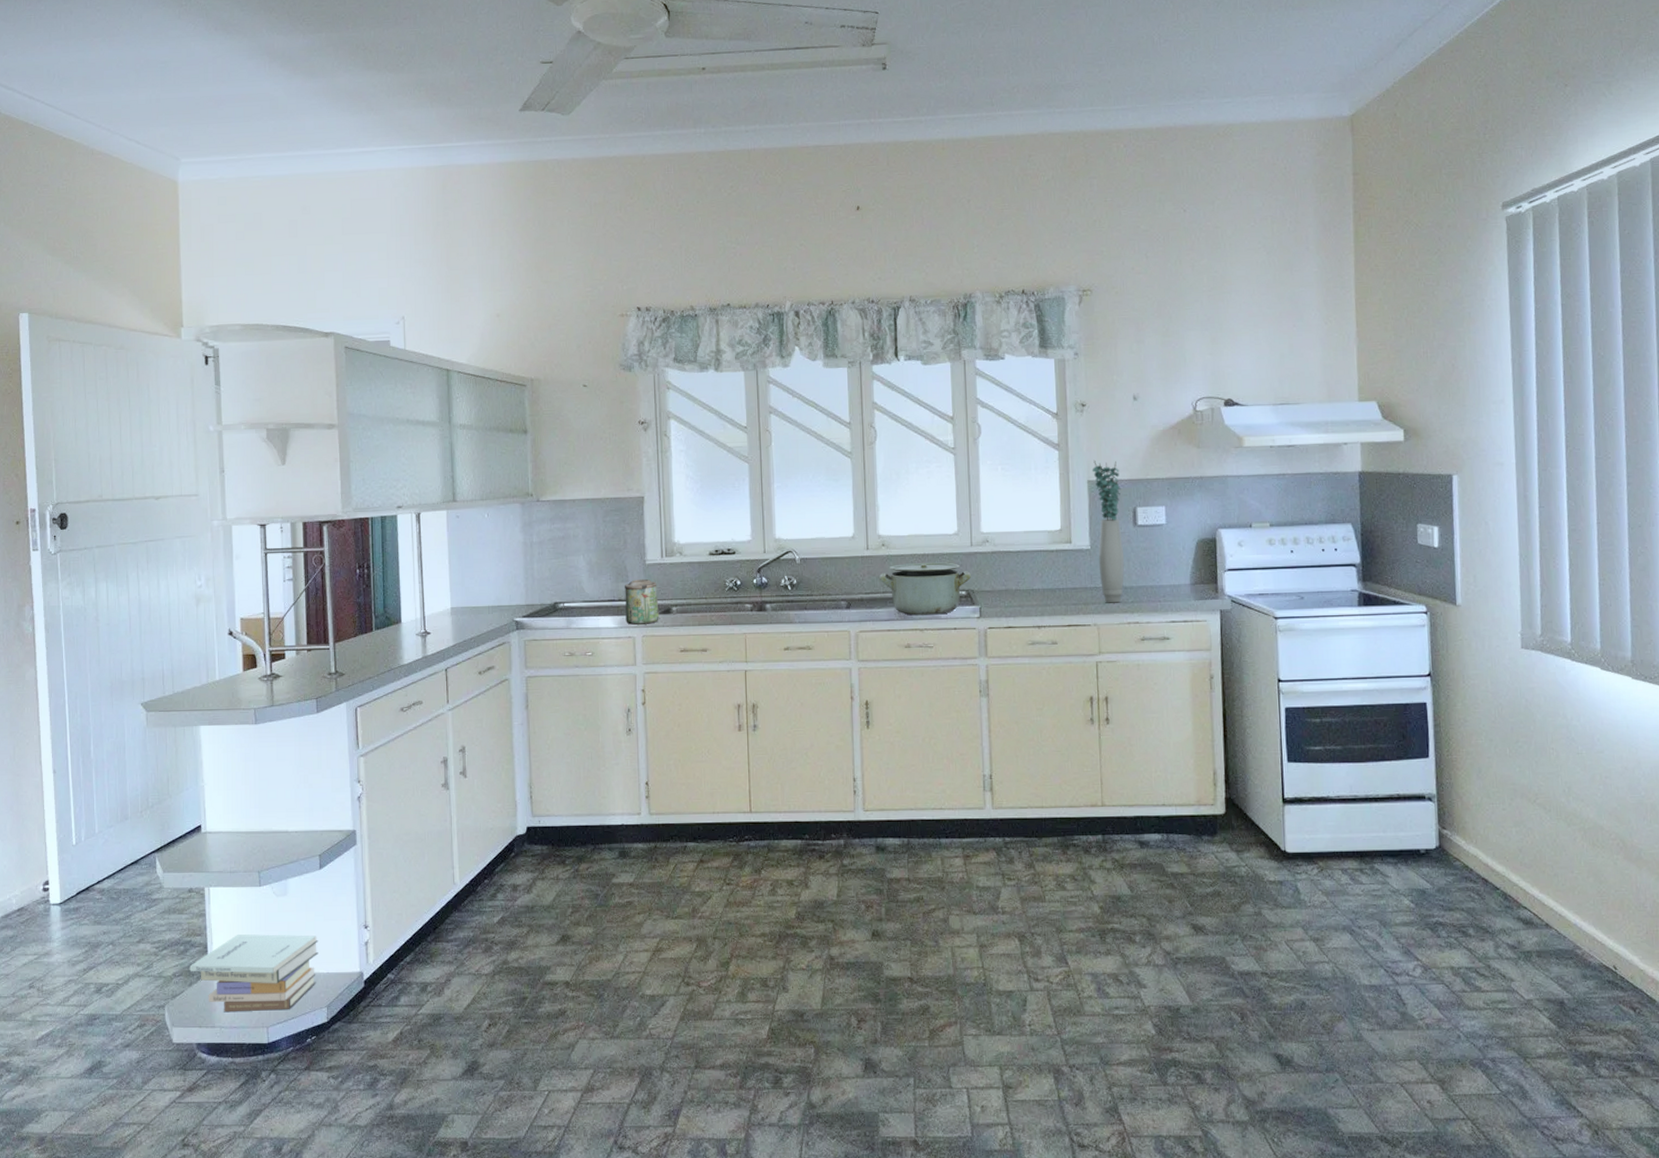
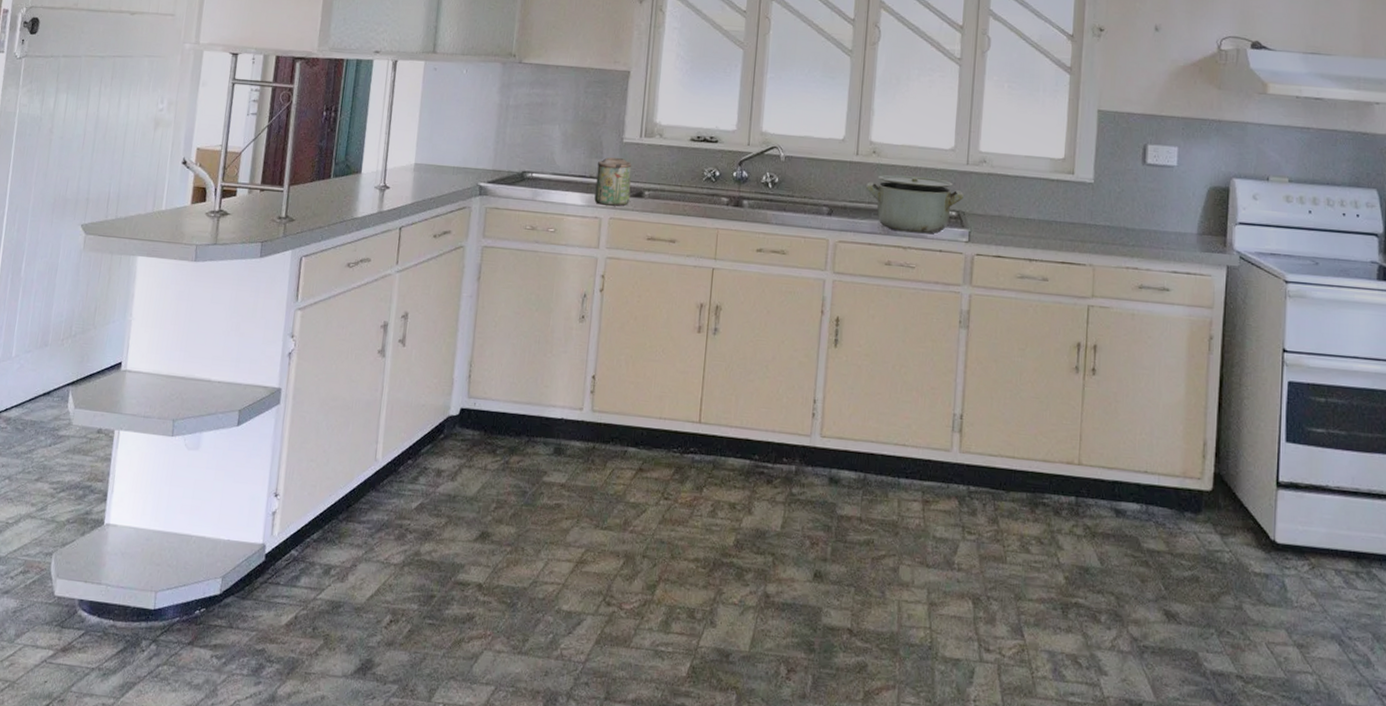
books: present [190,934,318,1013] -> none [84,486,224,575]
vase: present [1091,460,1125,603] -> none [1100,88,1133,245]

